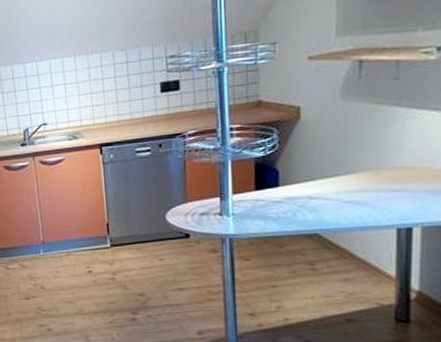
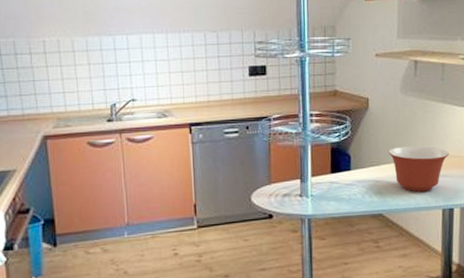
mixing bowl: none [326,157,406,209] -> present [389,145,449,192]

